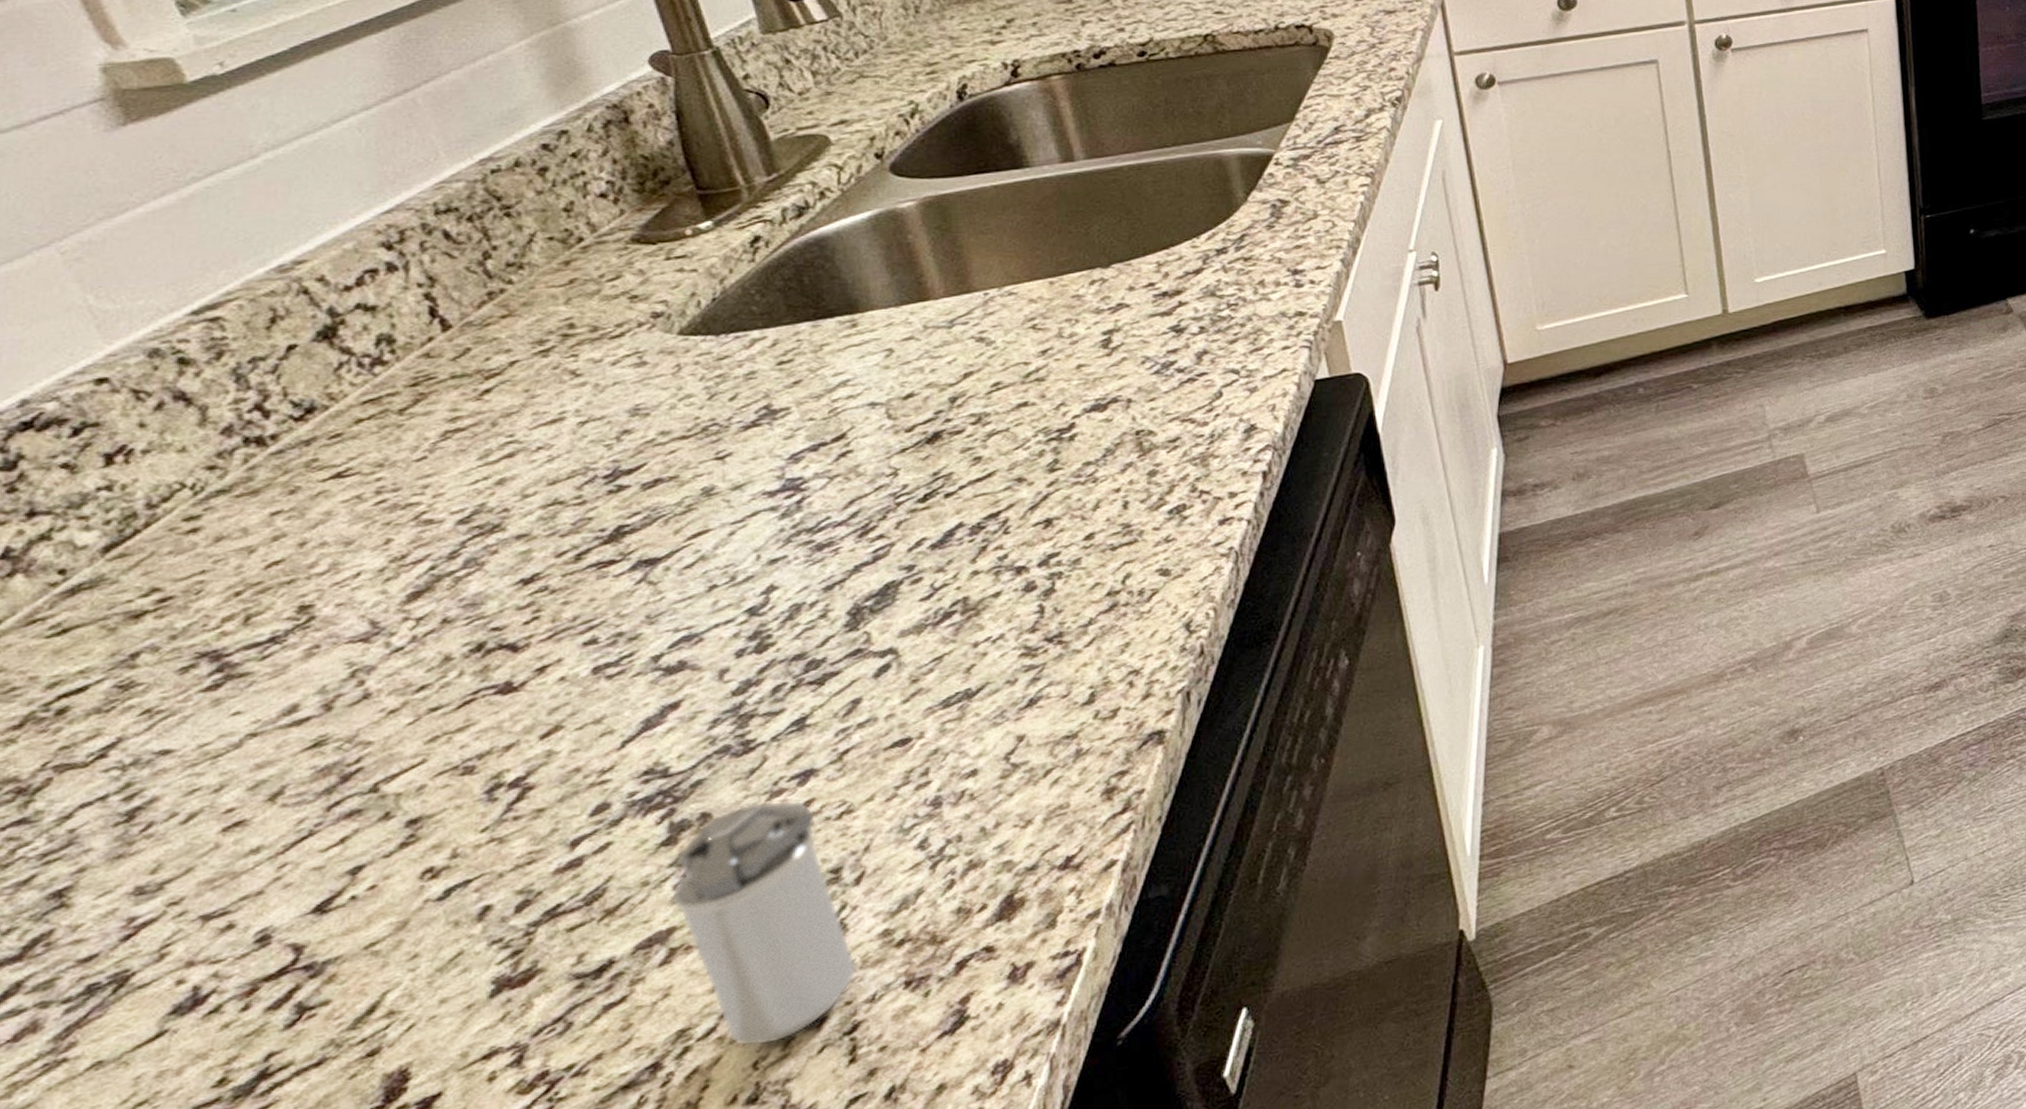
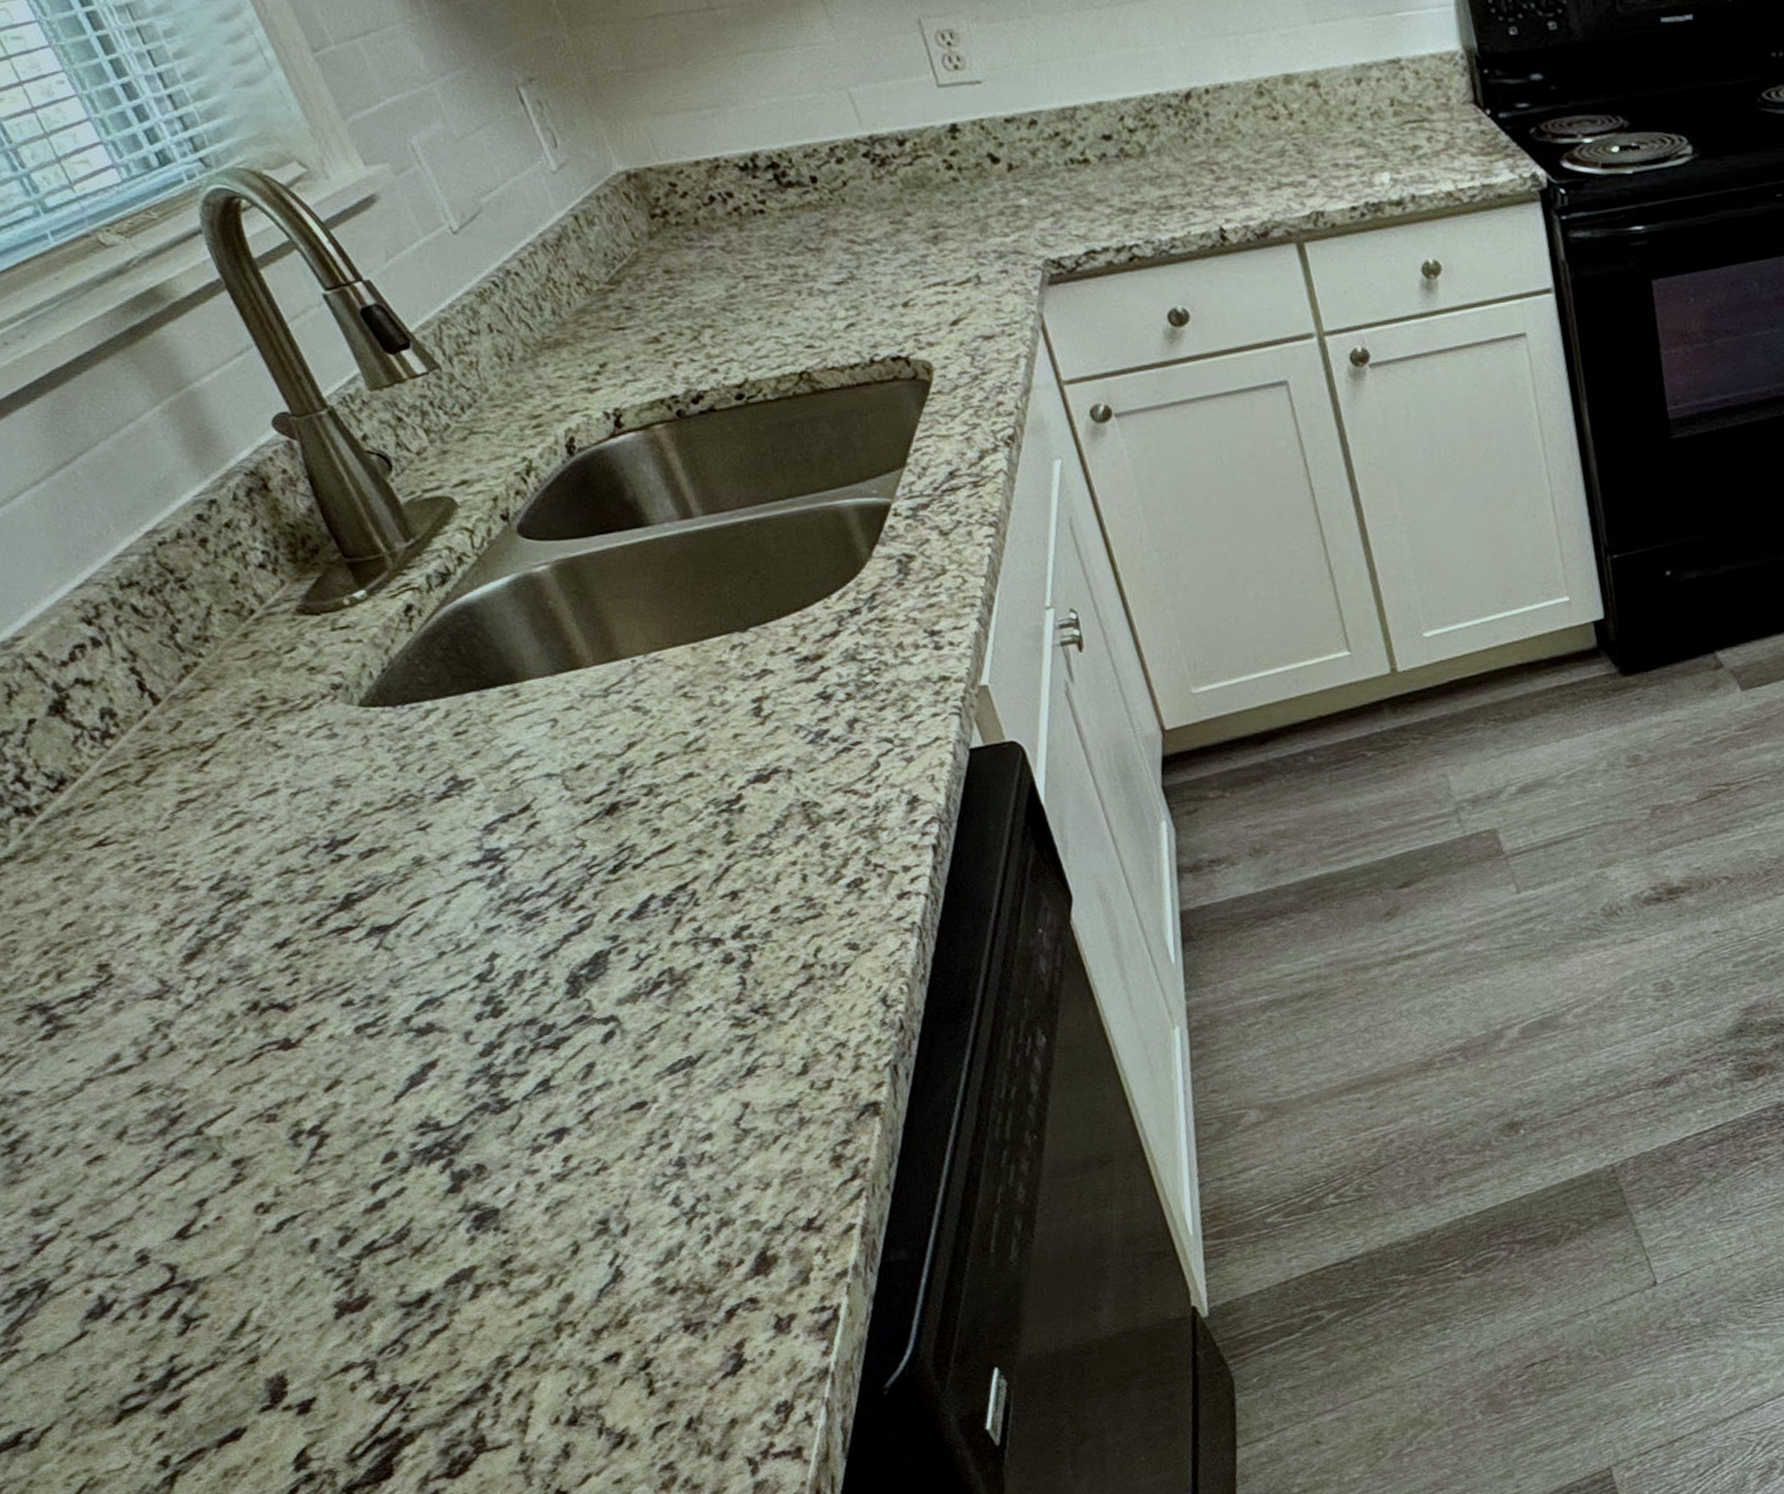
shaker: present [670,800,857,1047] -> none [464,1155,640,1375]

